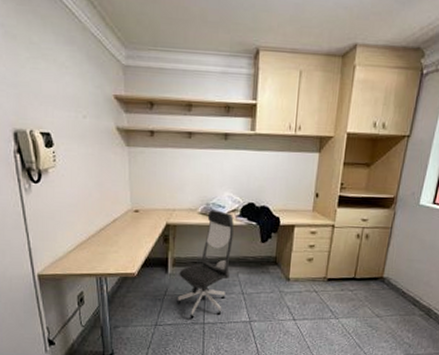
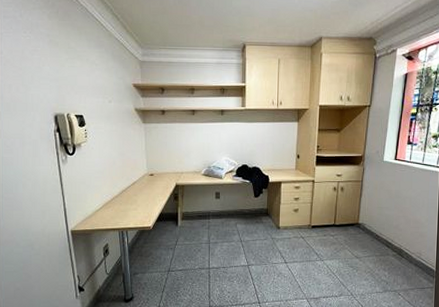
office chair: present [177,209,234,319] -> none [186,171,231,264]

